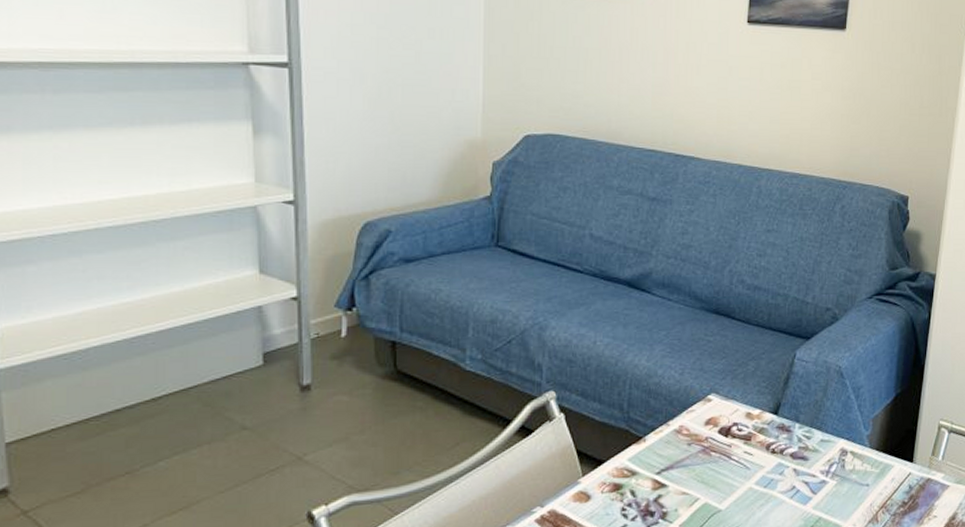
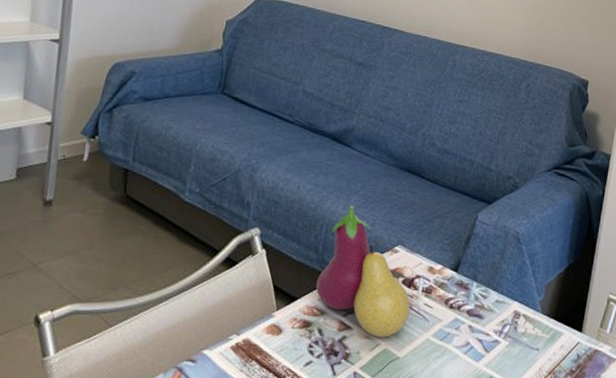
fruit: none [623,356,744,492] -> present [315,205,426,337]

